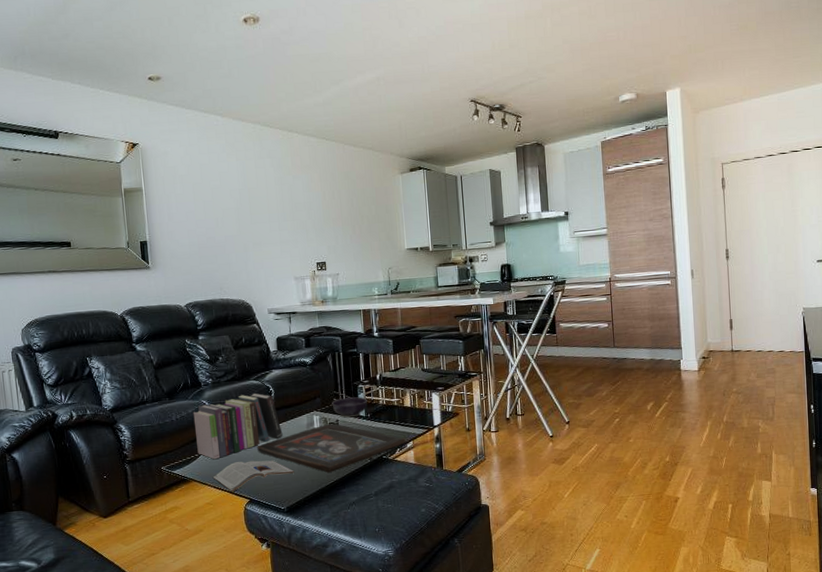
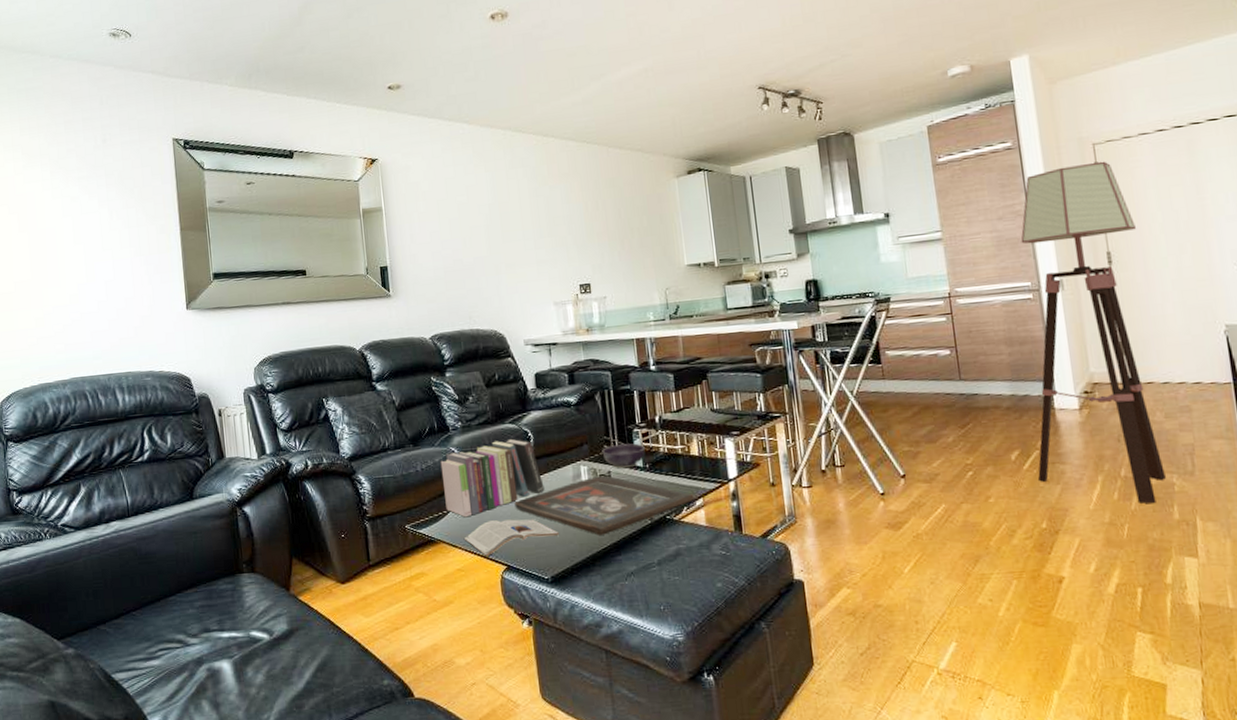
floor lamp: none [665,177,755,442] -> present [1020,161,1167,504]

